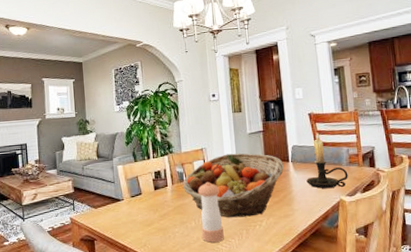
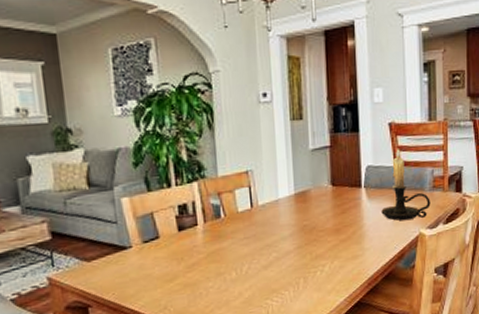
fruit basket: present [182,153,284,218] -> none [219,176,354,264]
pepper shaker: present [198,182,224,243] -> none [241,217,275,298]

